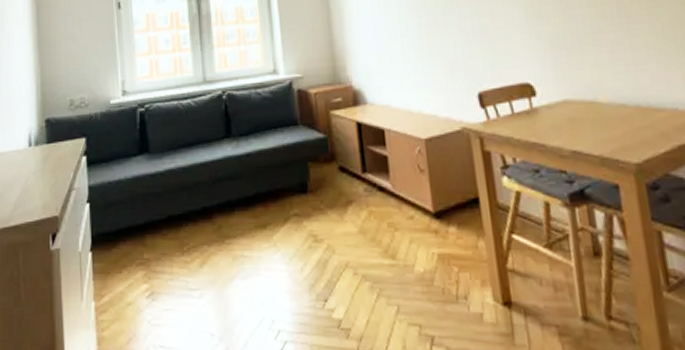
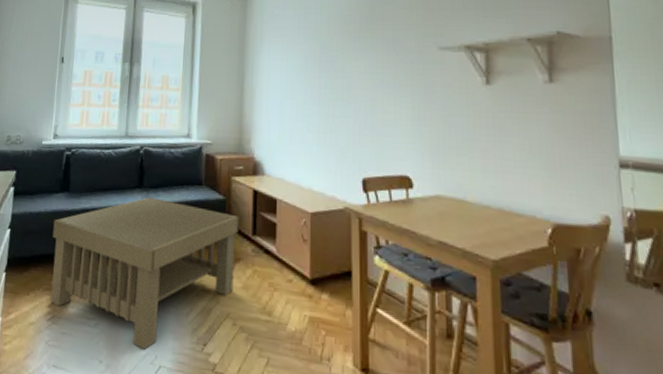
coffee table: none [137,146,349,315] -> present [50,197,239,350]

